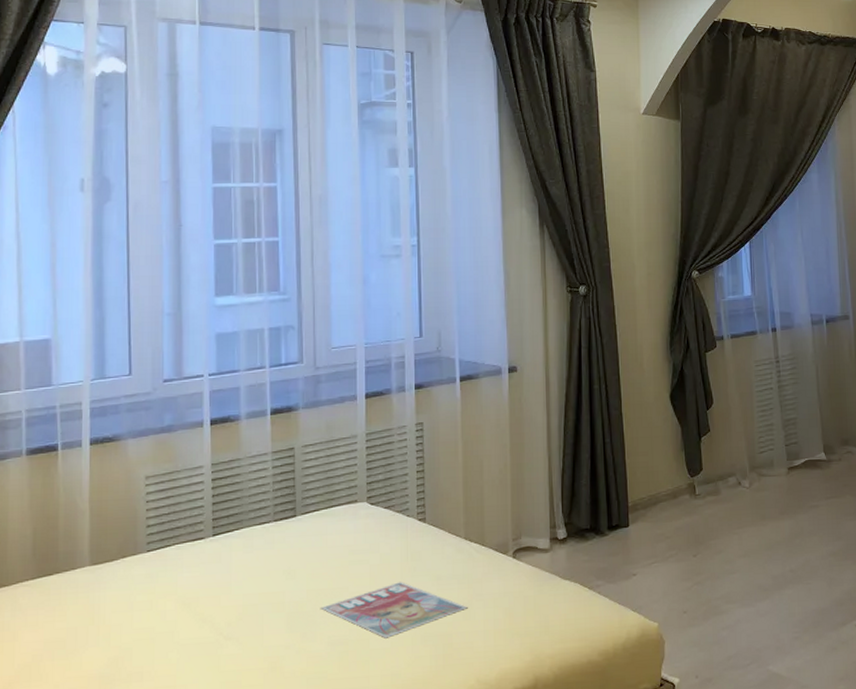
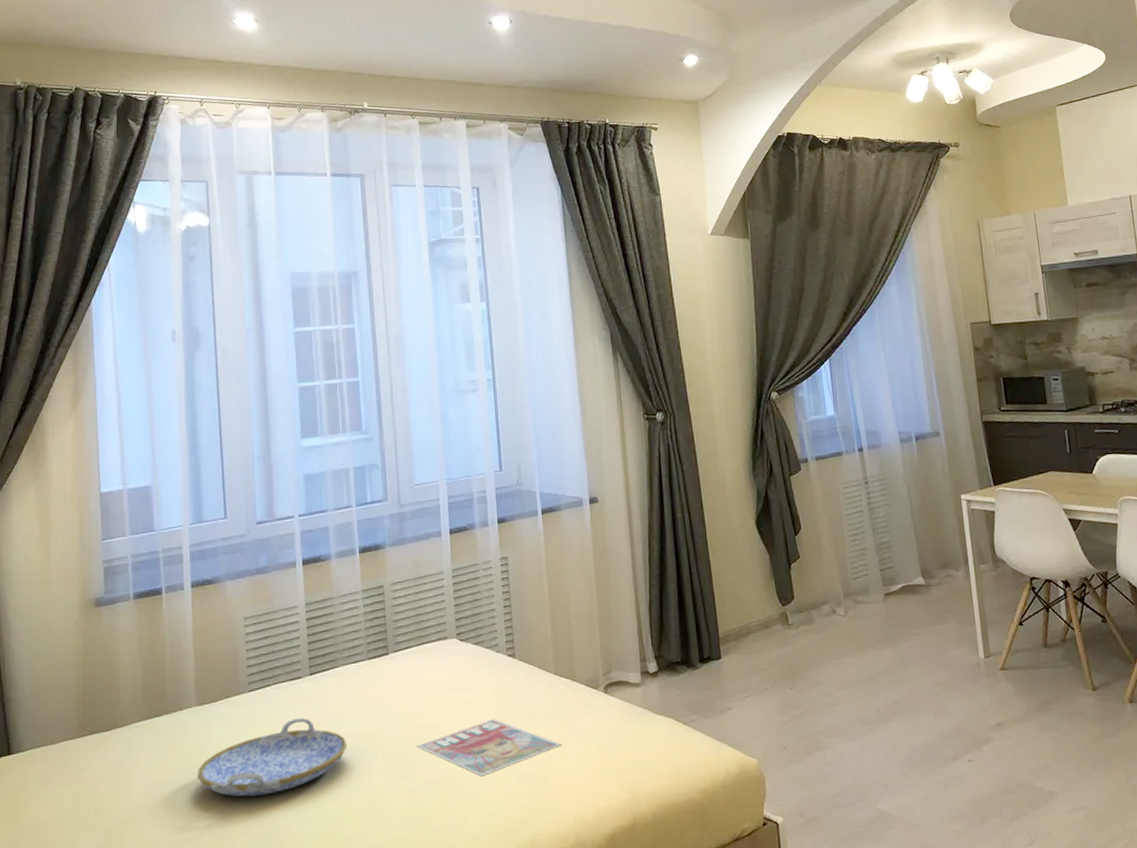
serving tray: none [87,579,249,658] -> present [197,718,348,797]

